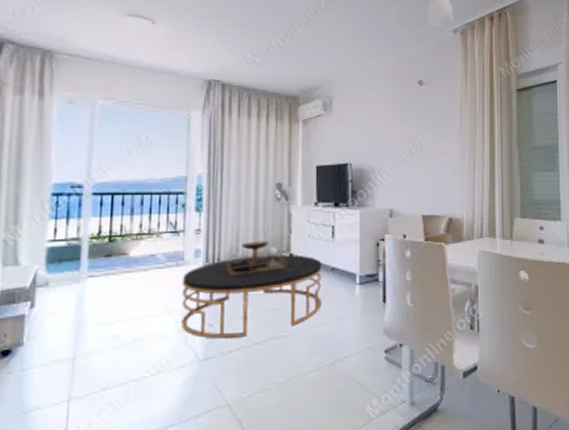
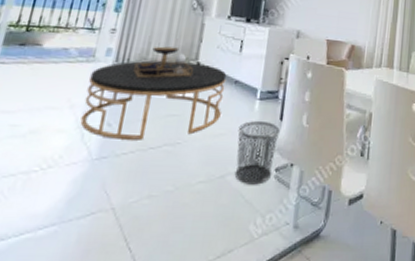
waste bin: none [341,306,384,369] -> present [234,121,280,185]

